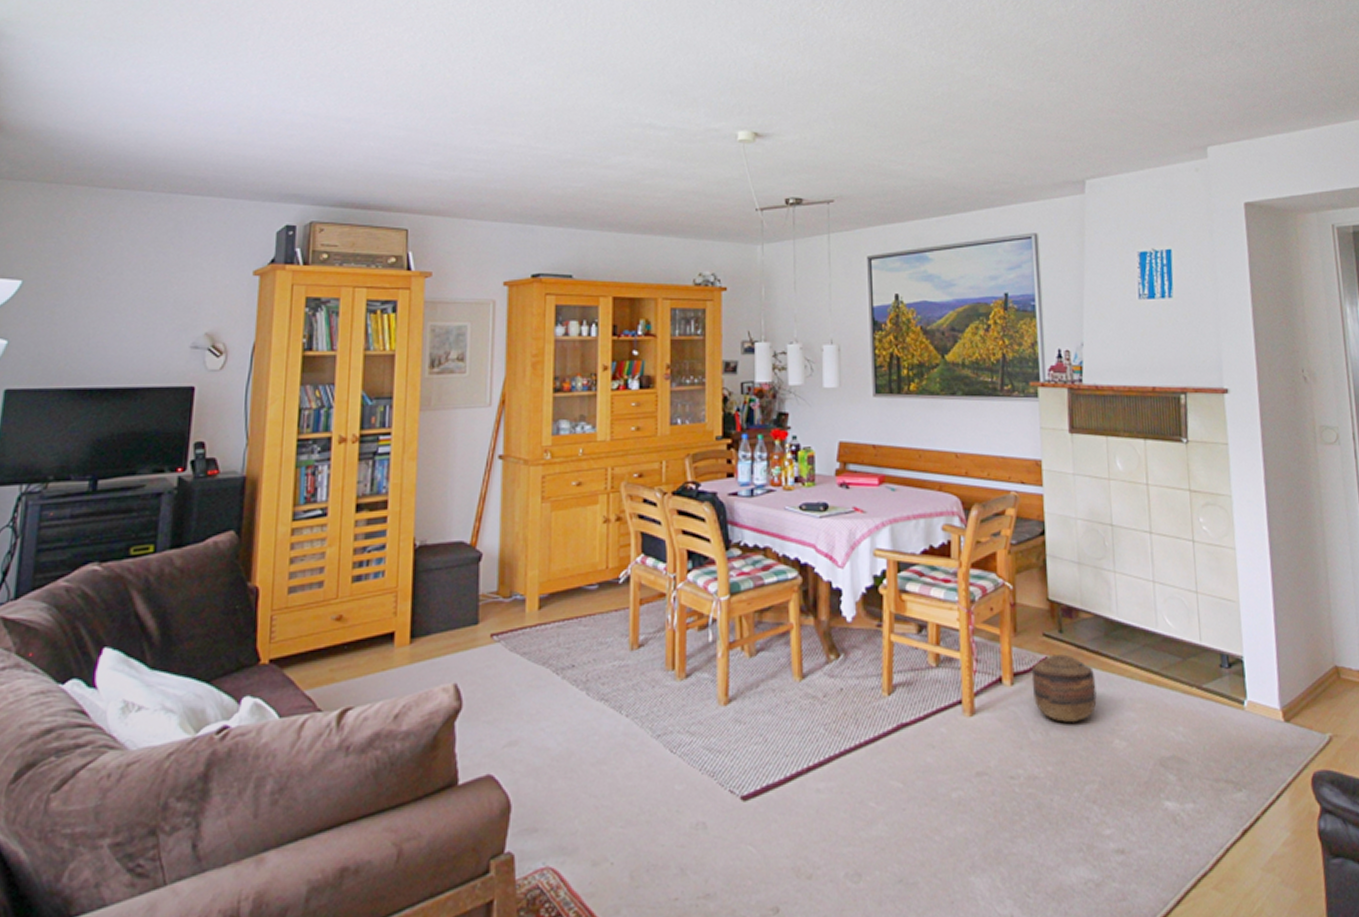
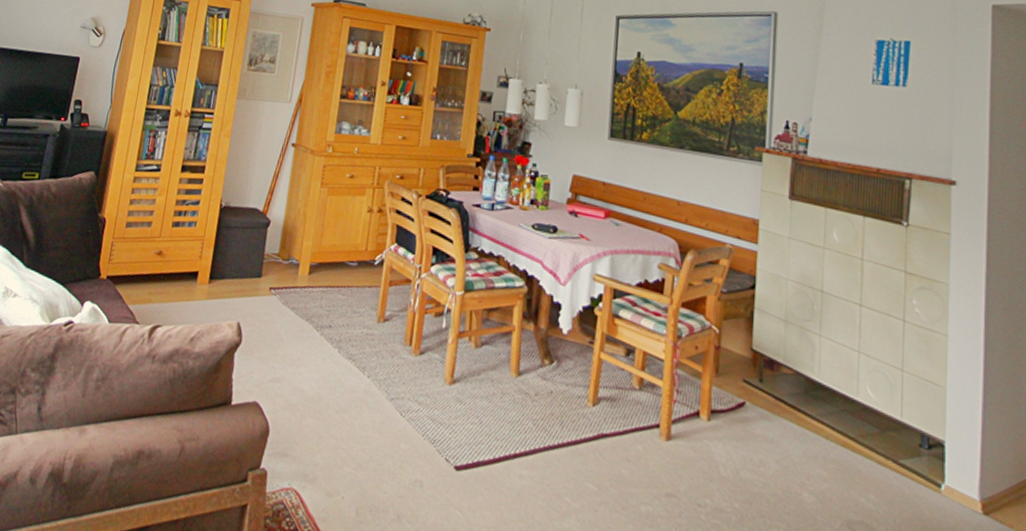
basket: present [1031,654,1097,722] -> none [727,400,791,468]

